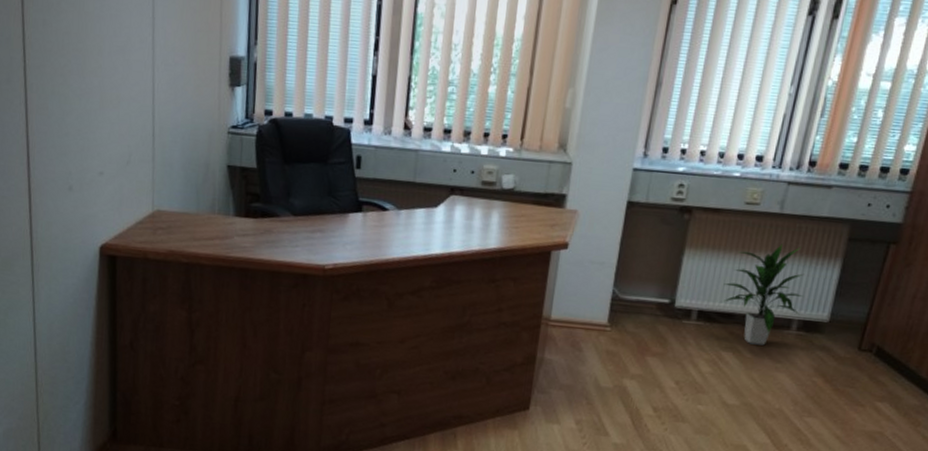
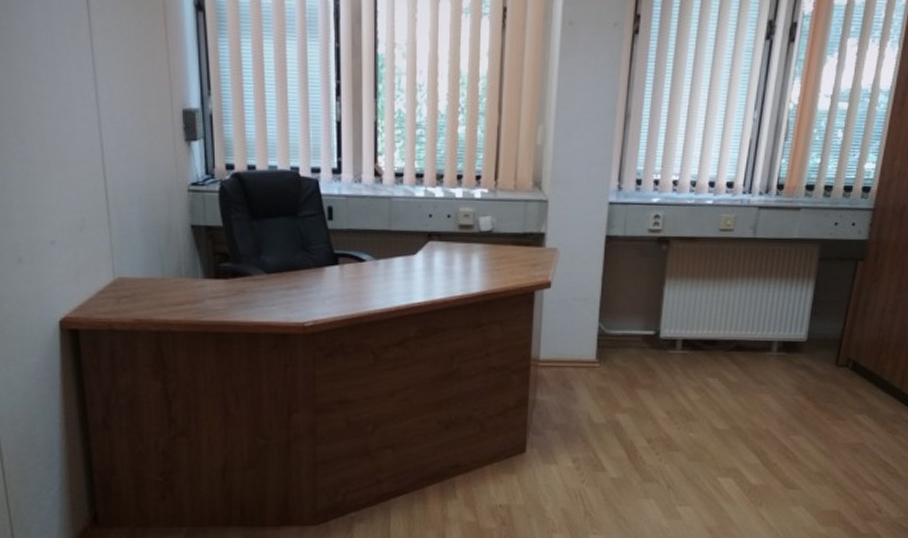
indoor plant: present [722,244,805,346] -> none [705,268,781,369]

